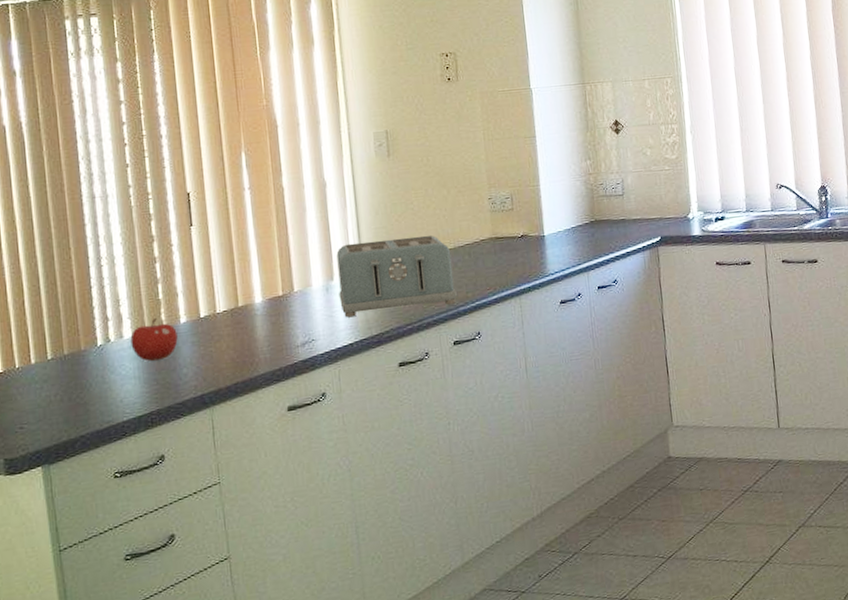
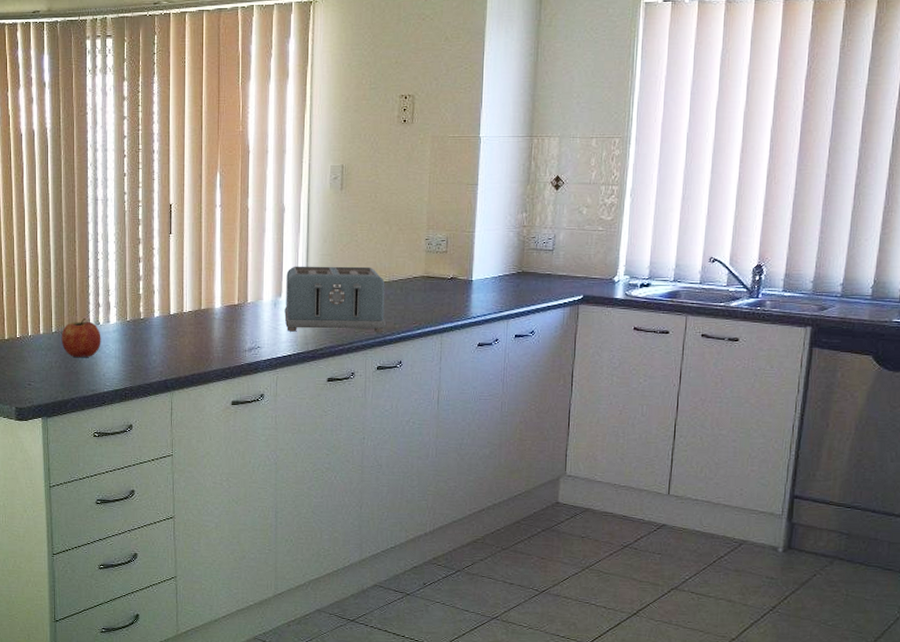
fruit: none [60,336,115,386] -> present [61,317,101,358]
fruit: present [130,317,178,361] -> none [115,309,151,345]

